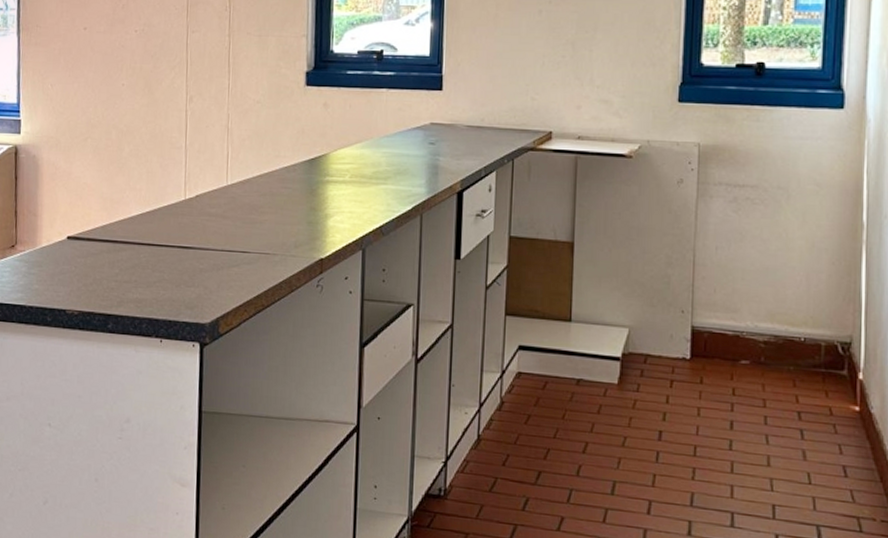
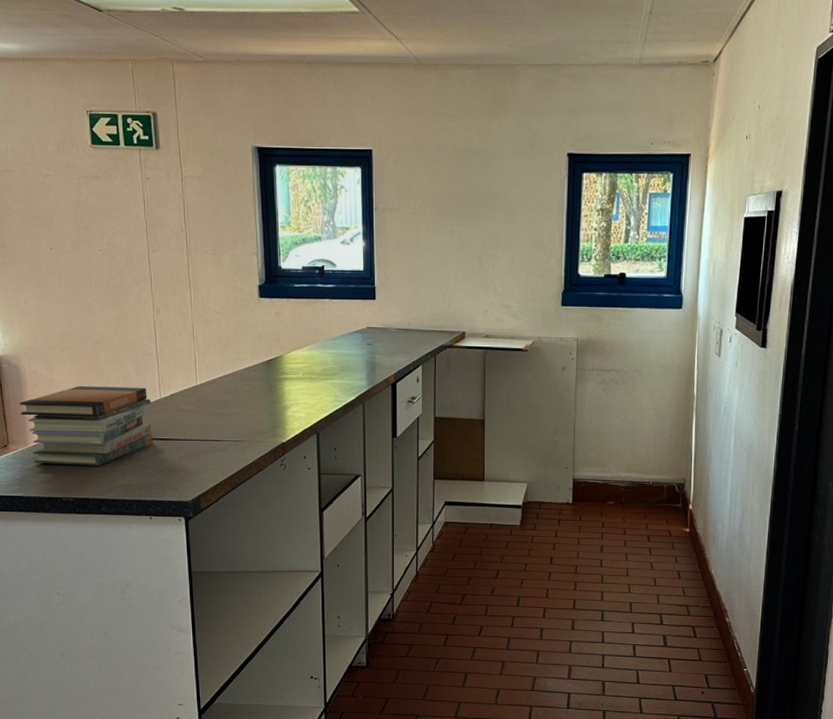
book stack: none [33,181,174,275] -> present [19,386,153,466]

